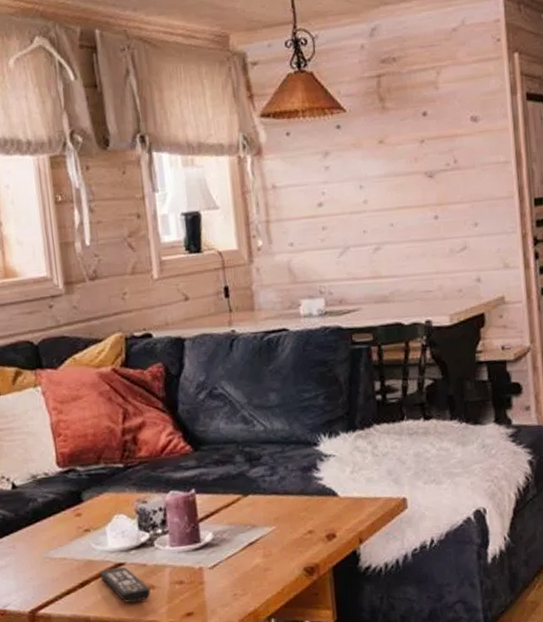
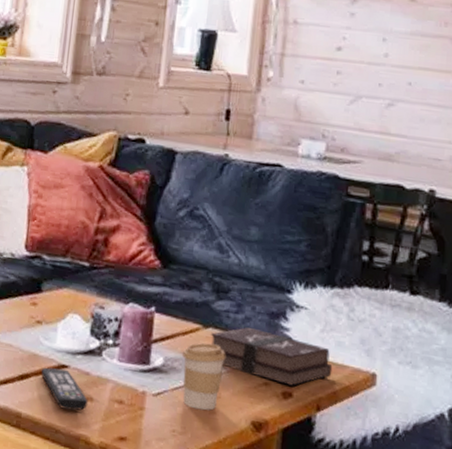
coffee cup: none [229,508,270,571] -> present [182,343,226,411]
hardback book: none [252,485,367,528] -> present [211,326,333,386]

